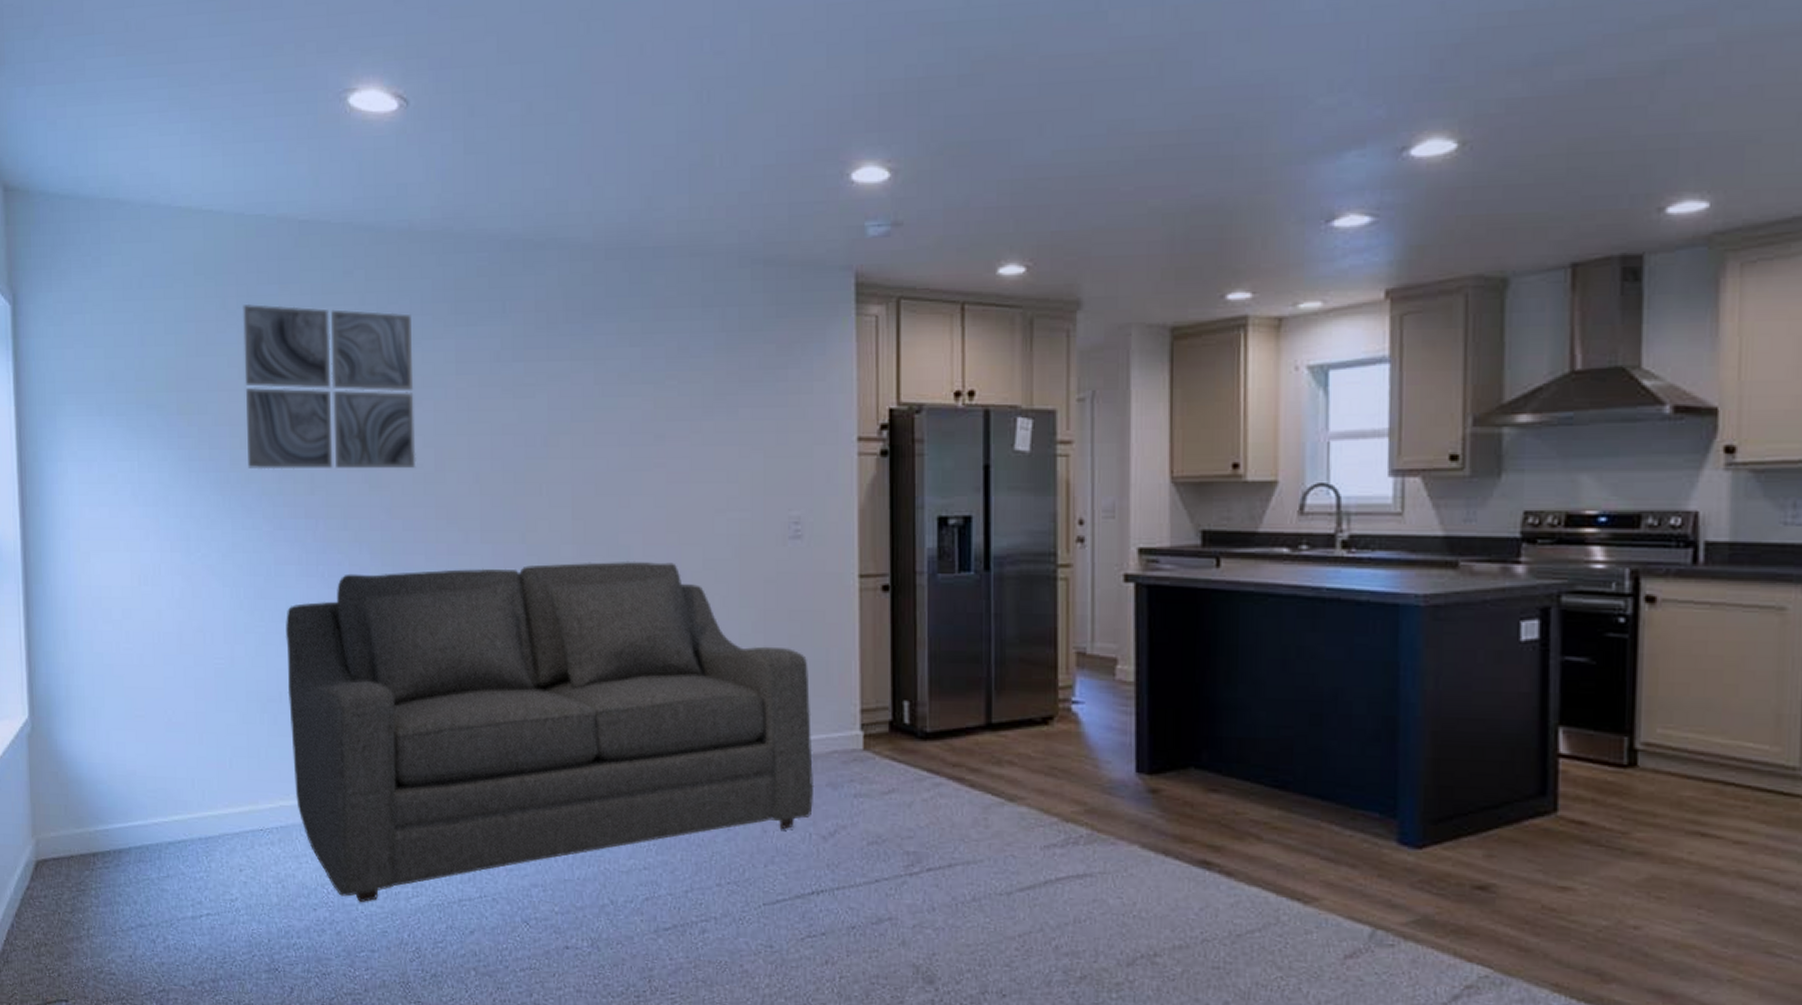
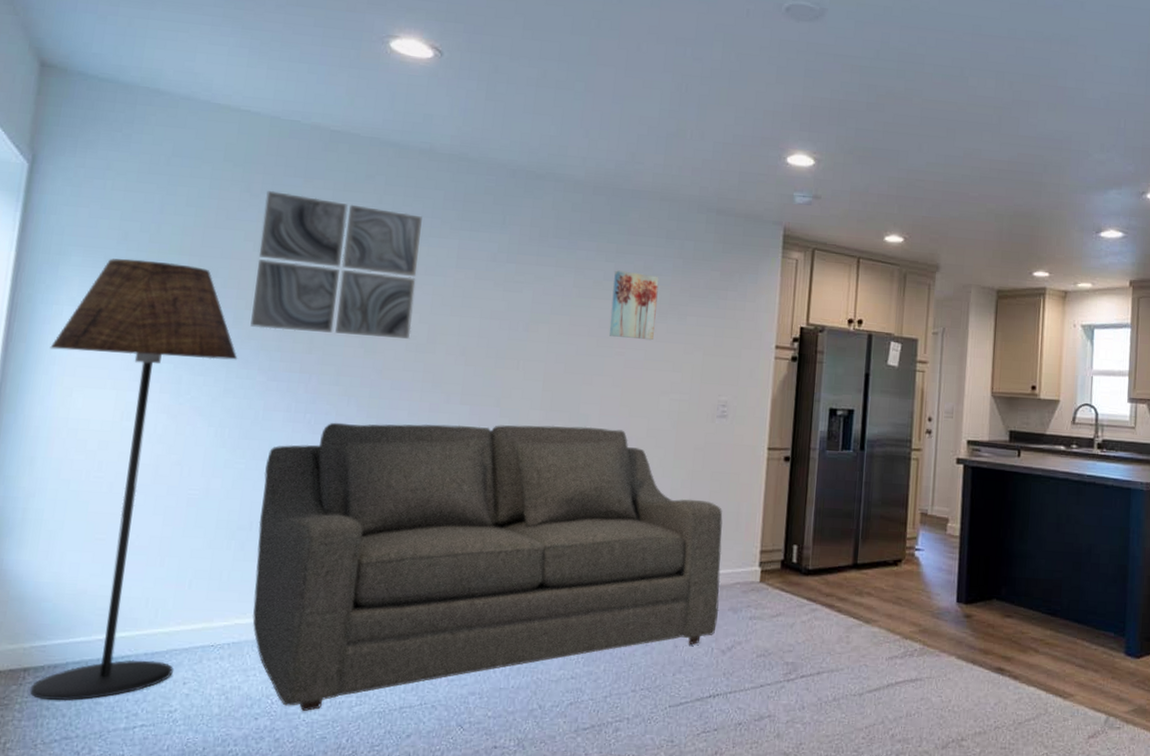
floor lamp: none [62,402,241,888] -> present [30,258,238,701]
wall art: none [643,356,699,445] -> present [609,270,659,341]

